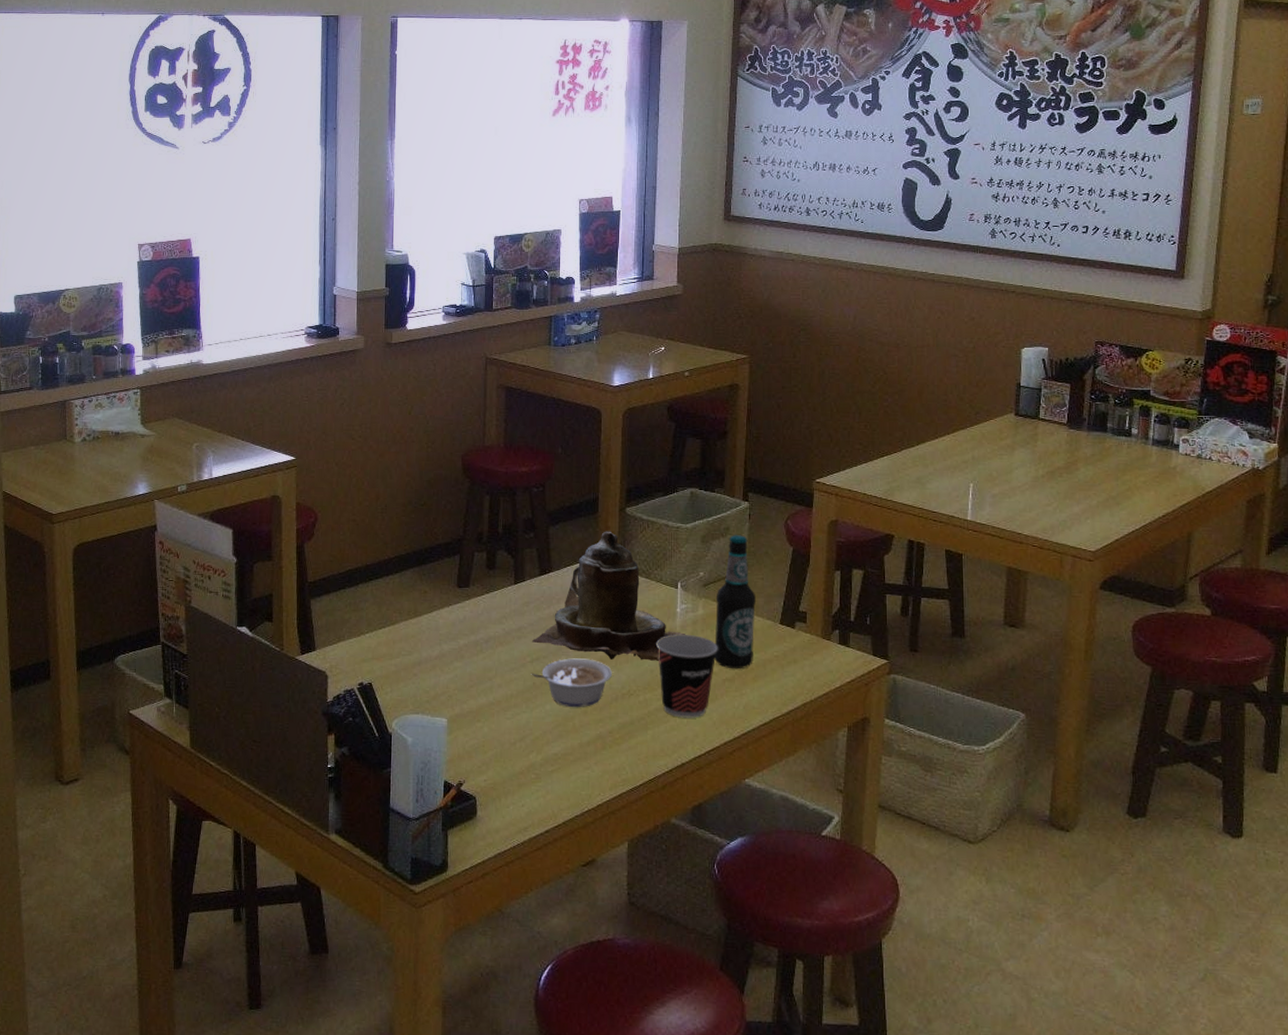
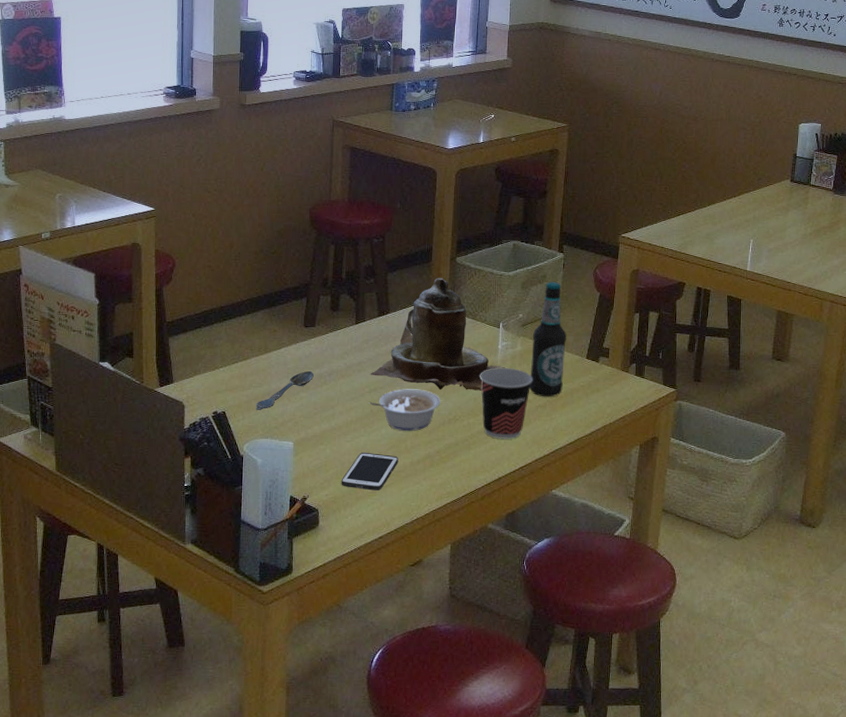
spoon: none [405,637,469,682] -> present [255,370,314,410]
cell phone: none [501,731,566,777] -> present [341,452,399,491]

